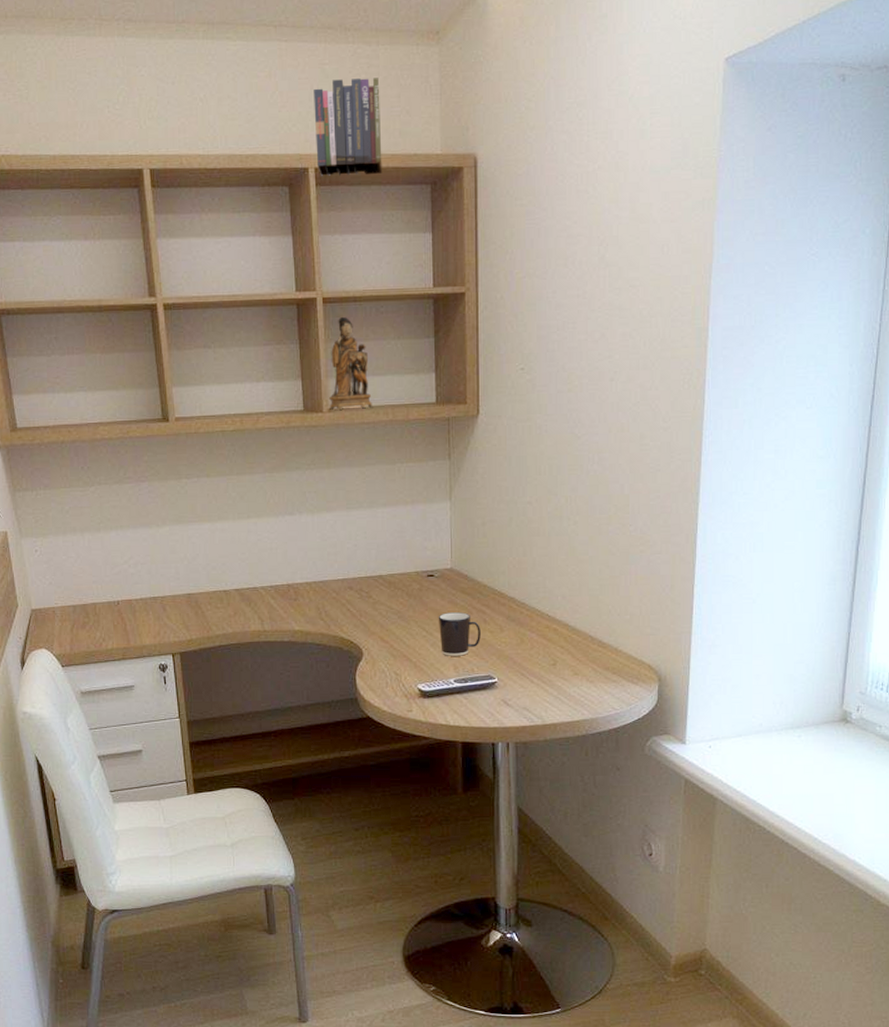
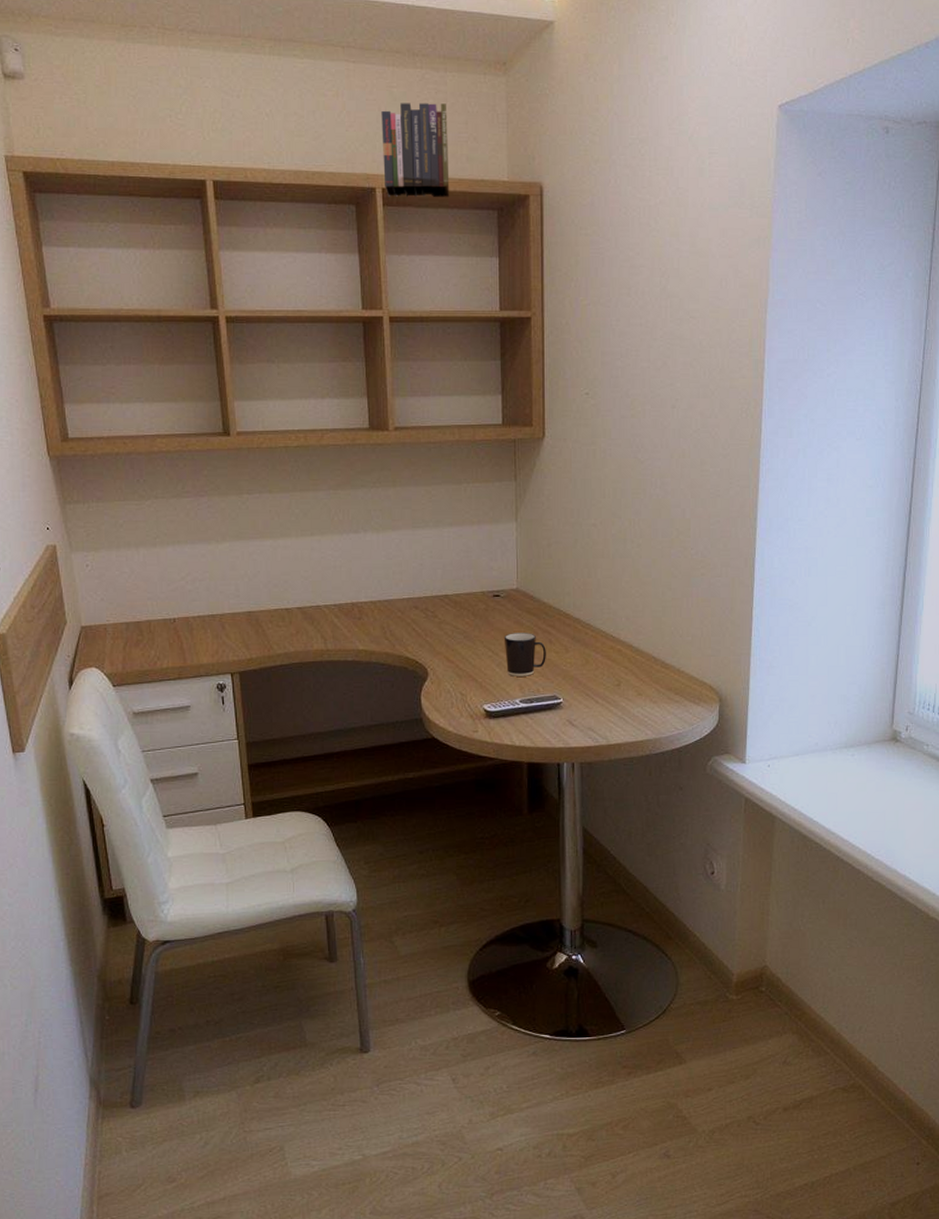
figurine: present [329,317,372,410] -> none [395,337,438,428]

